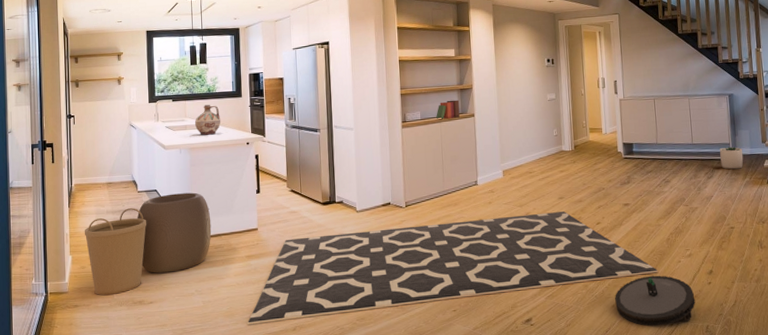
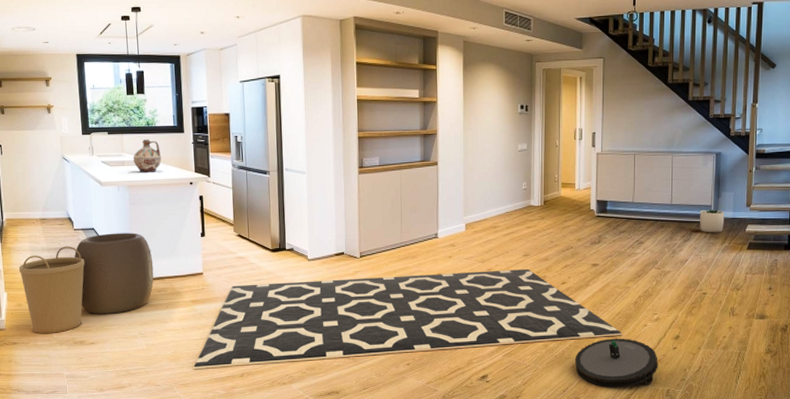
books: present [436,100,460,120] -> none [396,146,422,167]

